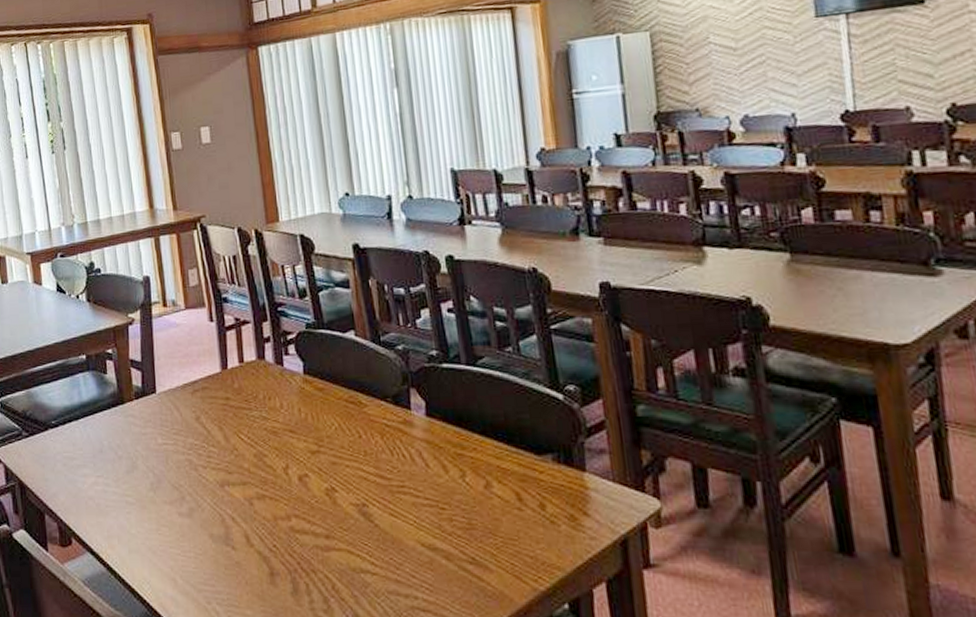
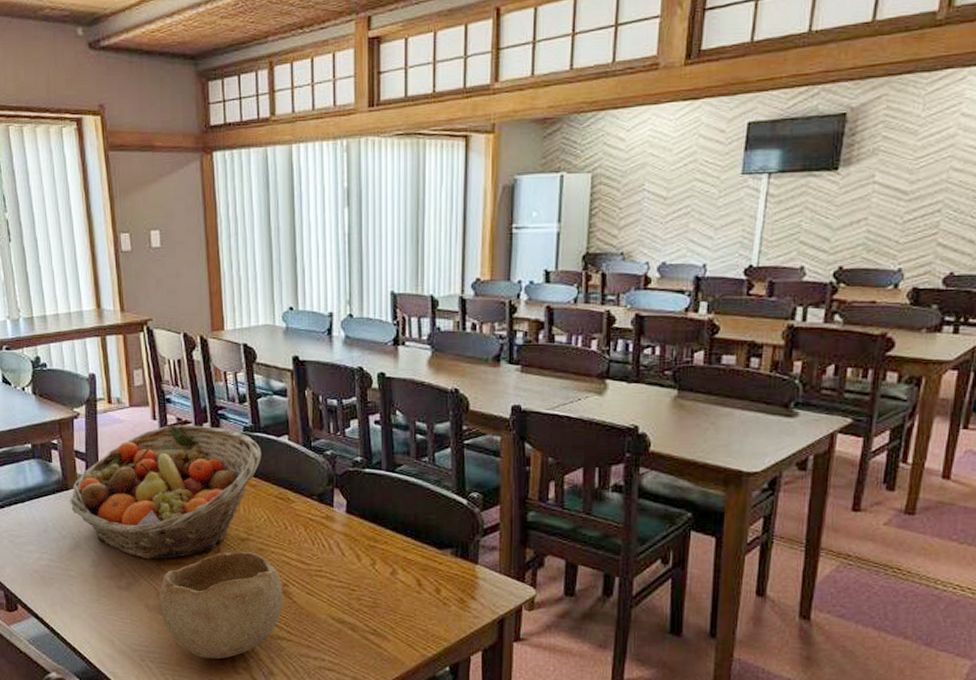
fruit basket: none [126,325,328,480] -> present [70,425,262,560]
bowl: none [224,467,363,599] -> present [159,552,283,659]

